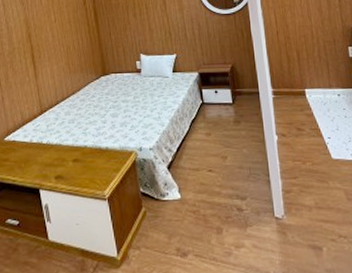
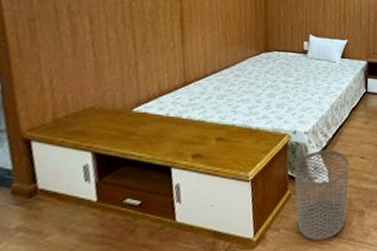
waste bin: none [145,164,204,260] -> present [294,149,350,241]

